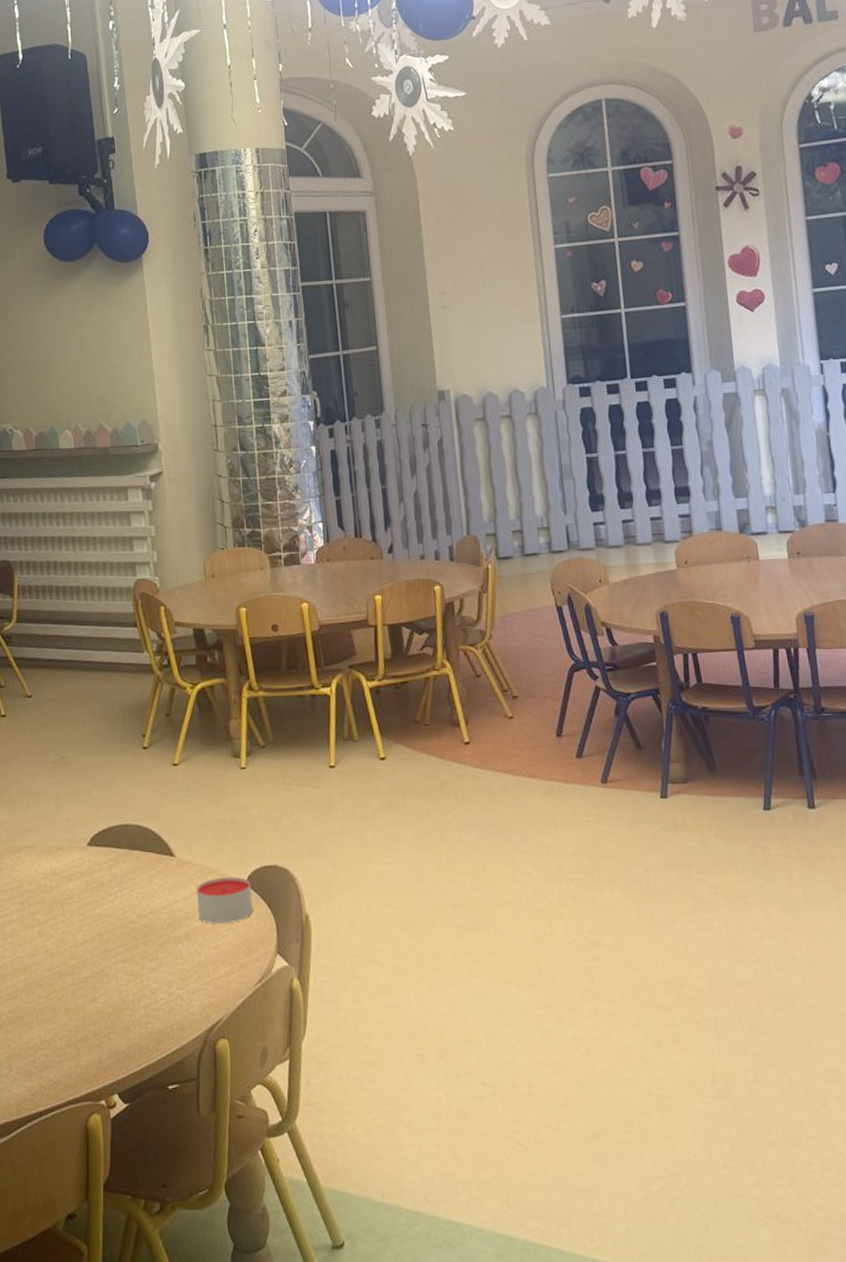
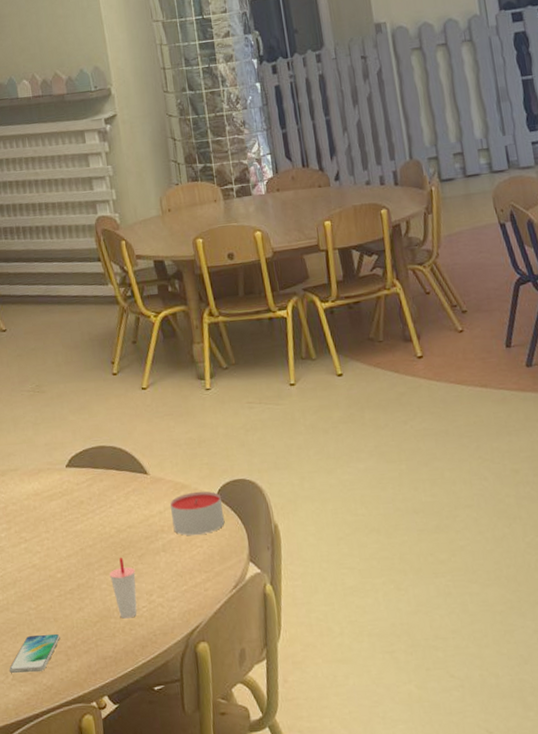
smartphone: none [14,1025,71,1067] -> present [9,633,60,674]
cup: none [127,944,155,1011] -> present [109,557,137,619]

